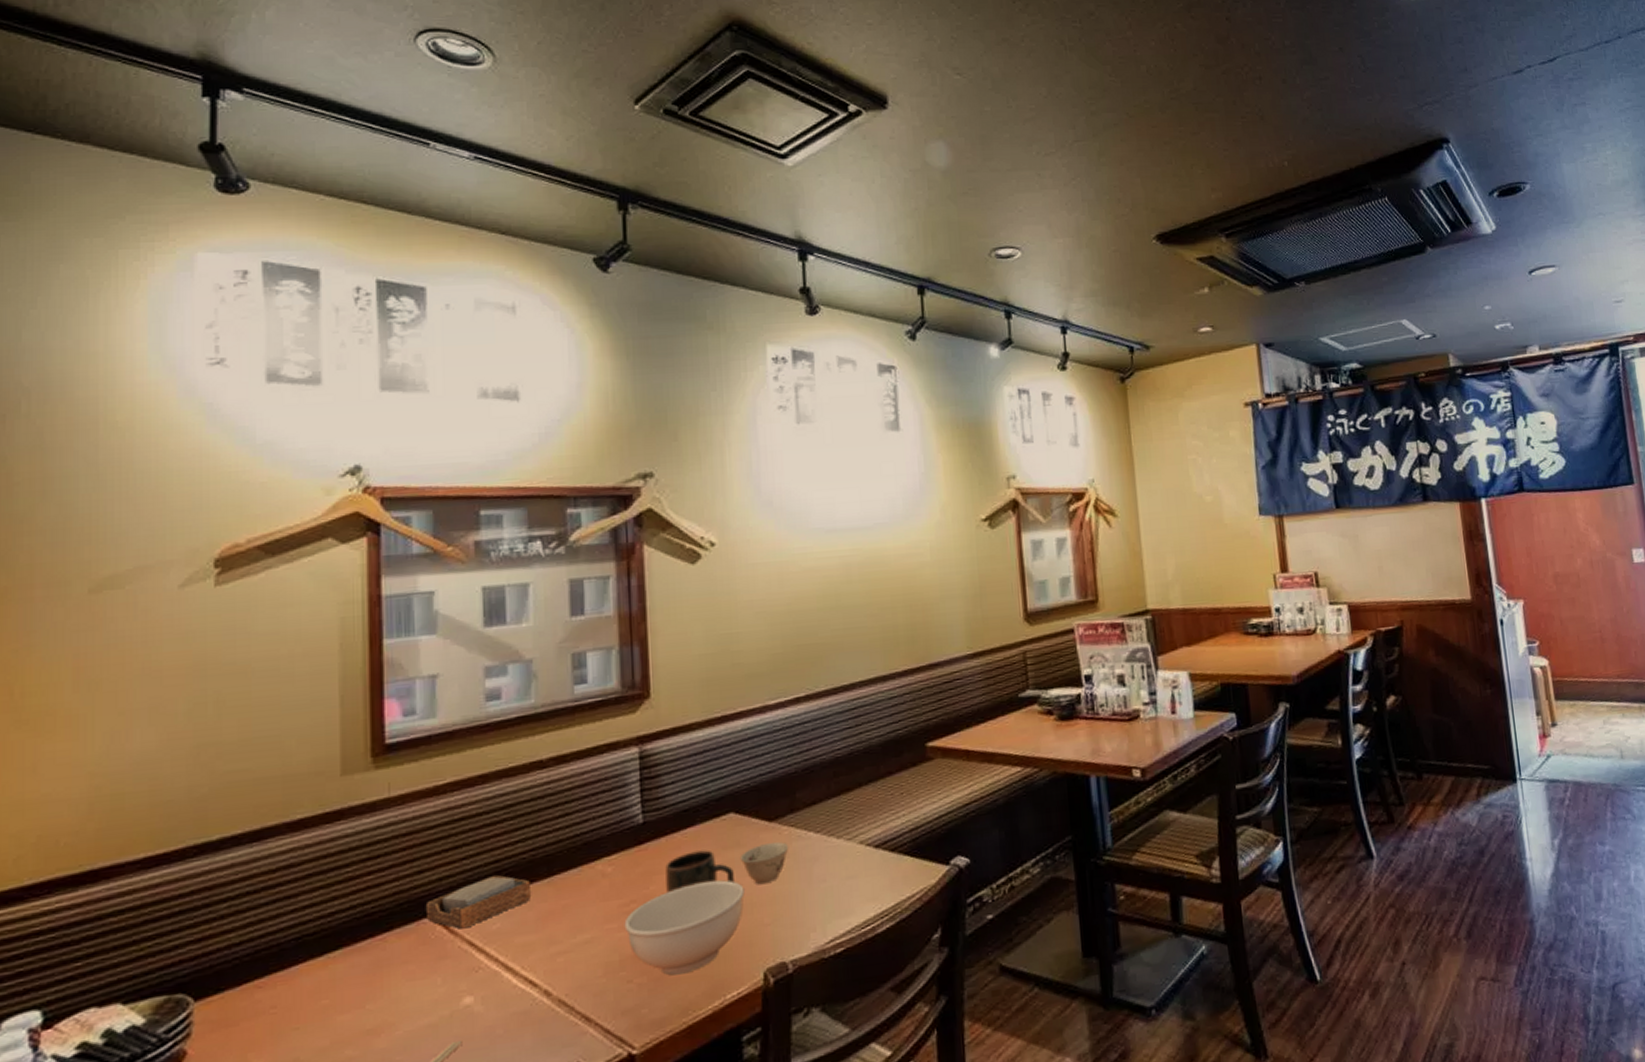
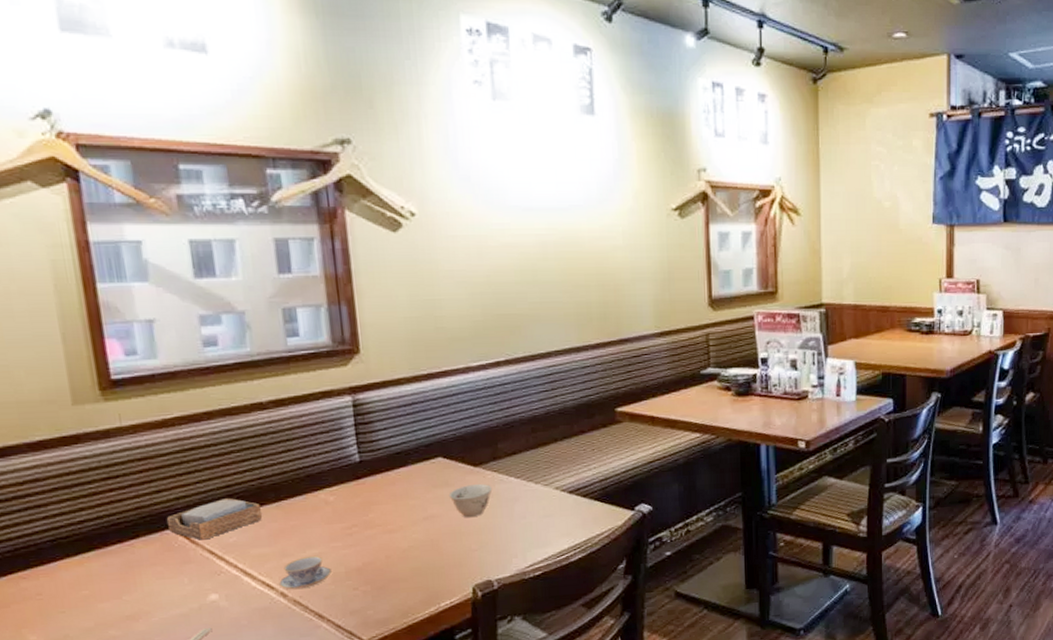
teacup: none [544,942,604,987] -> present [279,556,331,590]
soup bowl: present [624,880,745,976] -> none [347,512,454,586]
mug: present [665,850,734,894] -> none [382,487,444,521]

